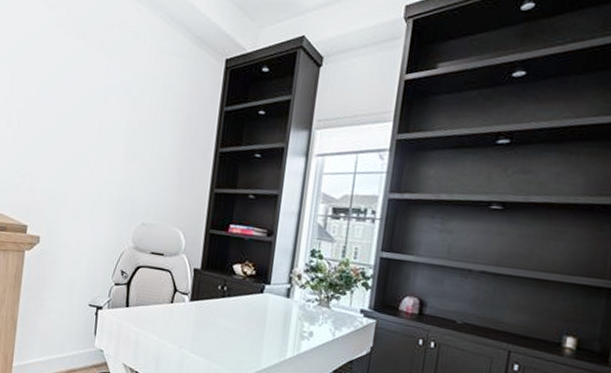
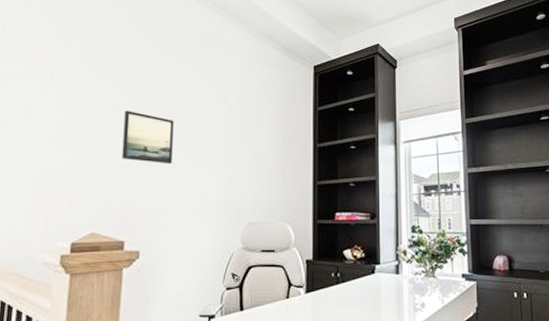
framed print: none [28,97,78,156] -> present [121,111,174,165]

